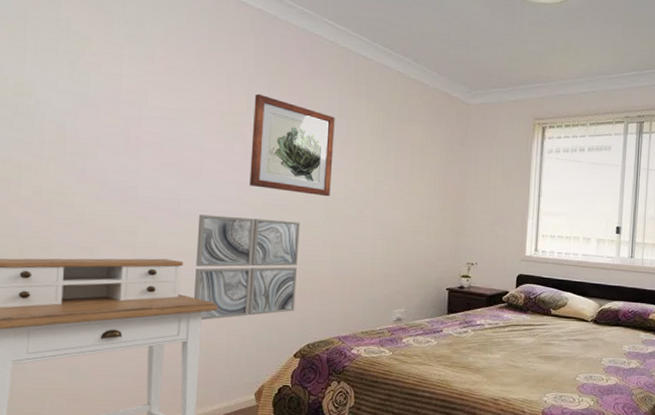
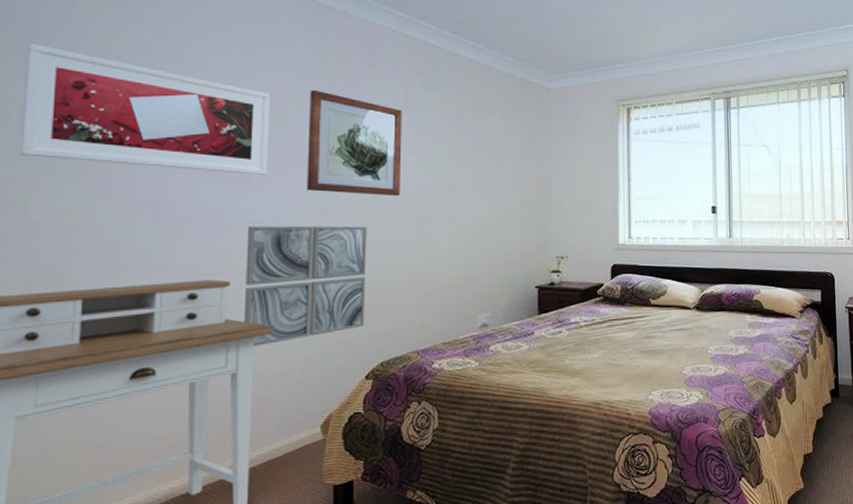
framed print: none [14,40,221,169] -> present [19,44,271,175]

